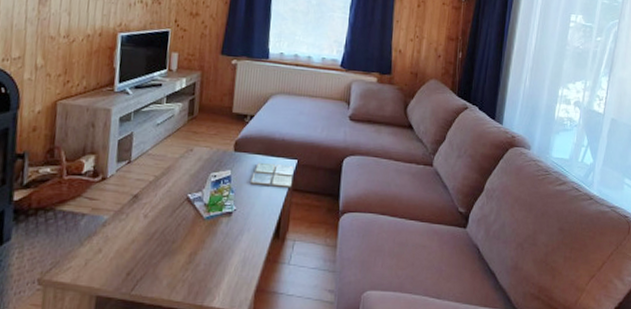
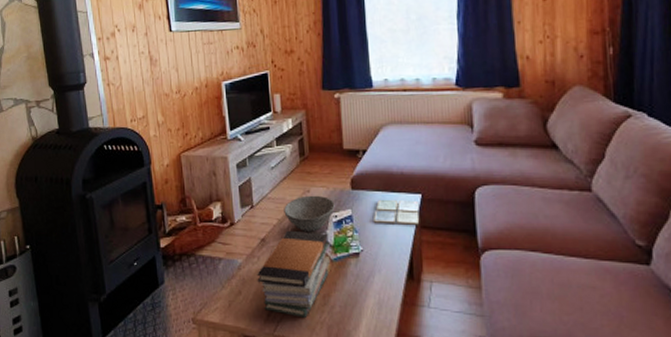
book stack: none [122,187,206,276] -> present [257,230,331,318]
bowl: none [163,154,216,190] -> present [284,195,335,232]

